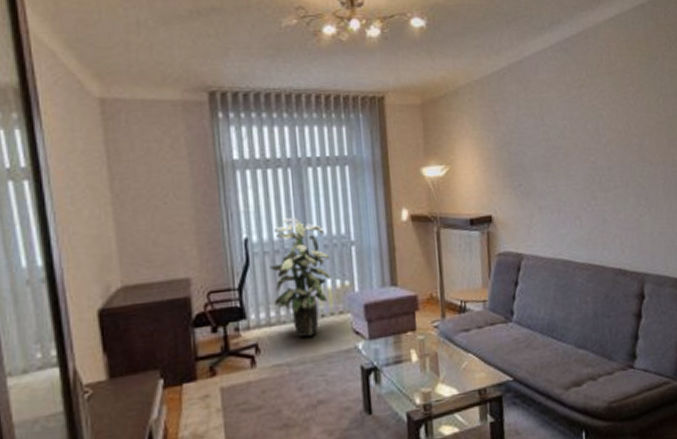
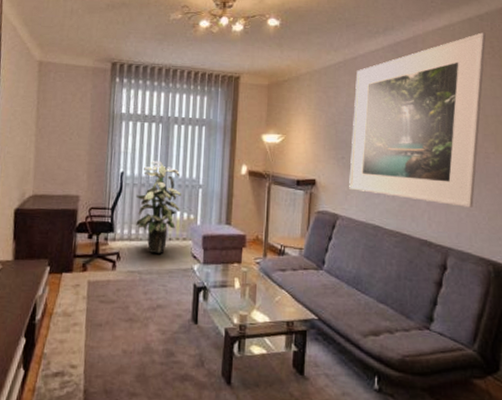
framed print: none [524,20,665,226] -> present [349,32,486,208]

